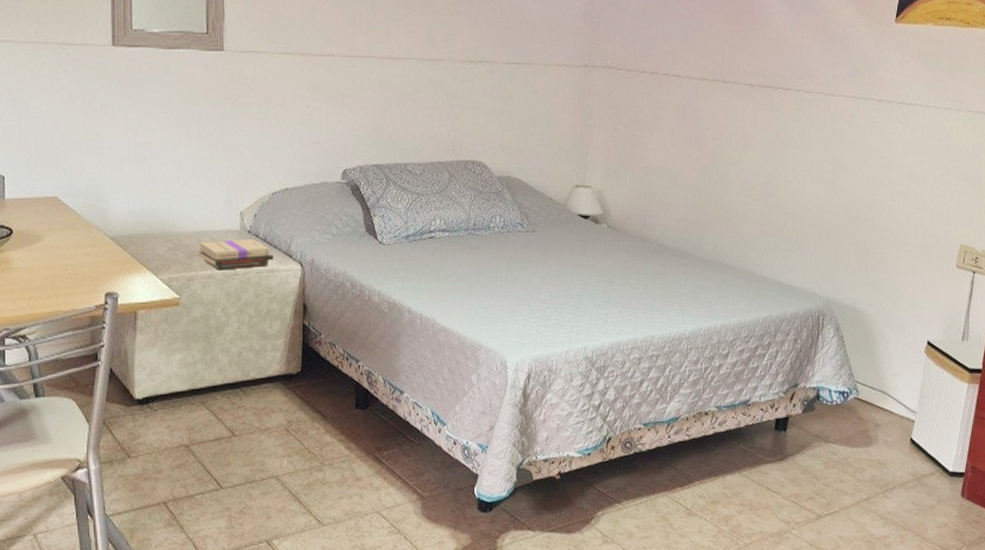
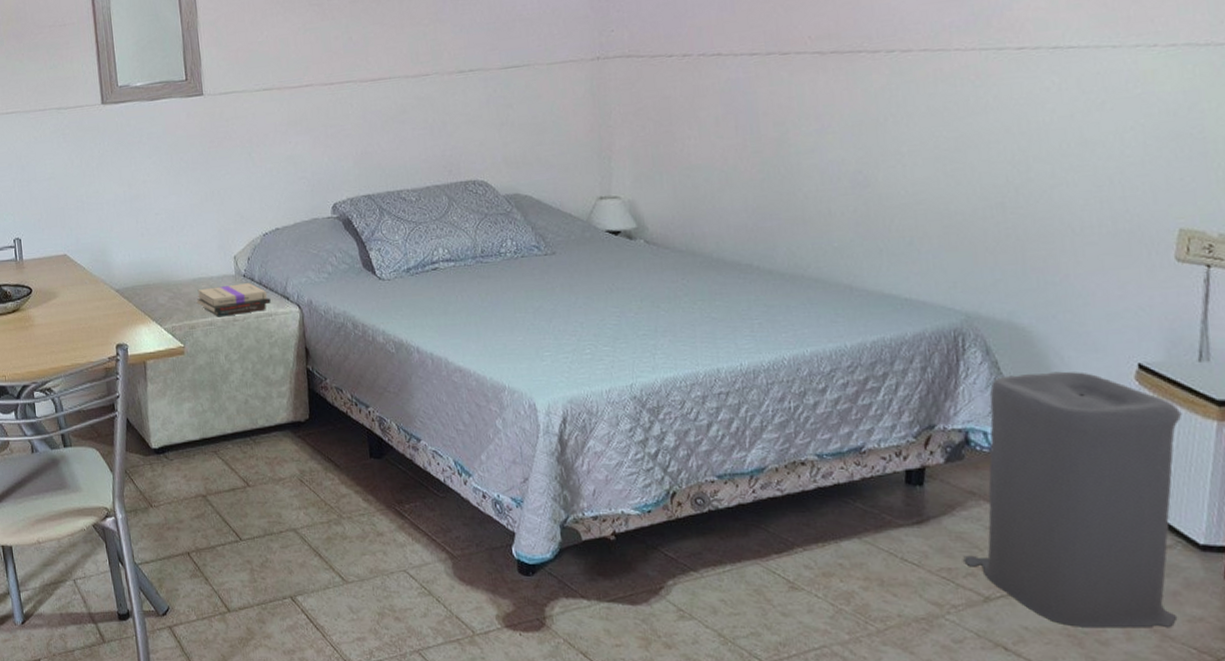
laundry basket: none [807,345,949,535] -> present [963,371,1182,627]

